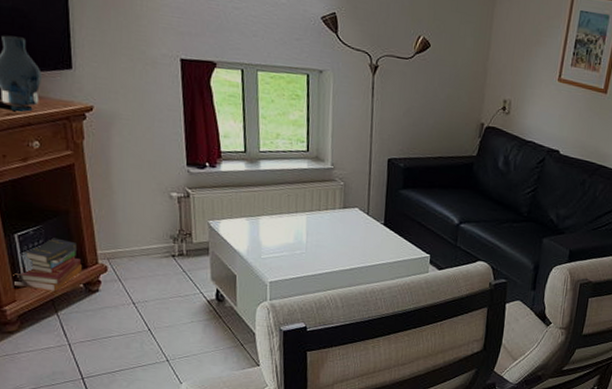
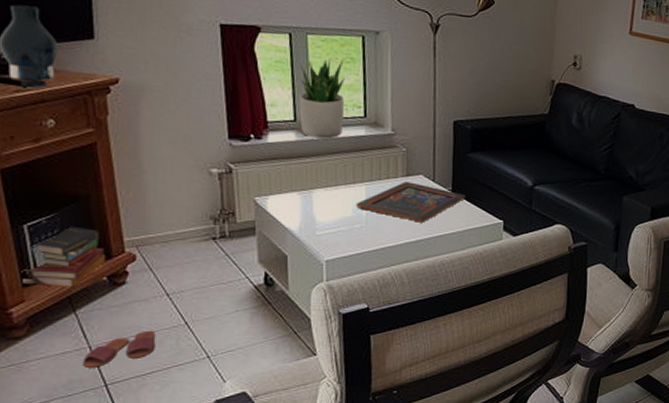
slippers: none [64,333,124,363] -> present [84,330,156,367]
planter: none [249,95,290,171] -> present [299,59,345,139]
religious icon: none [297,213,396,253] -> present [356,182,465,223]

